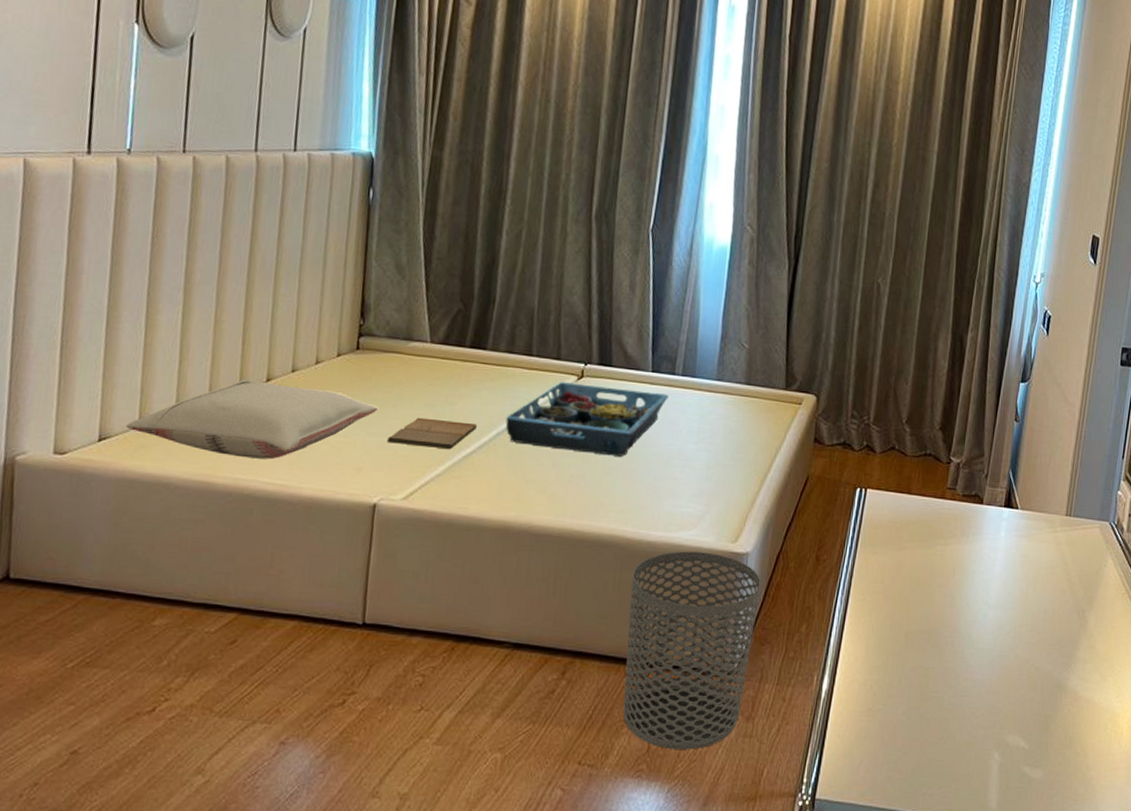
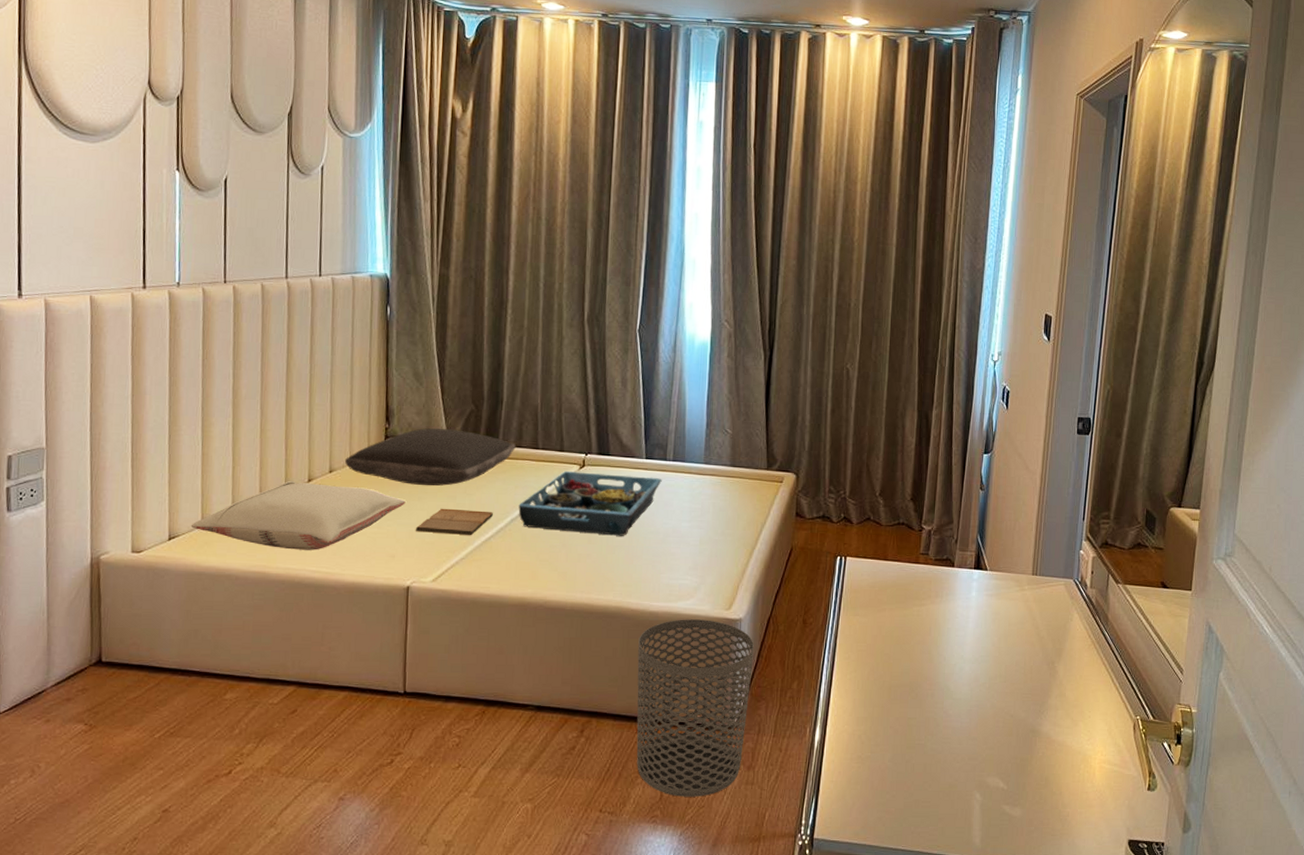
pillow: none [310,327,507,393] -> present [344,428,516,486]

